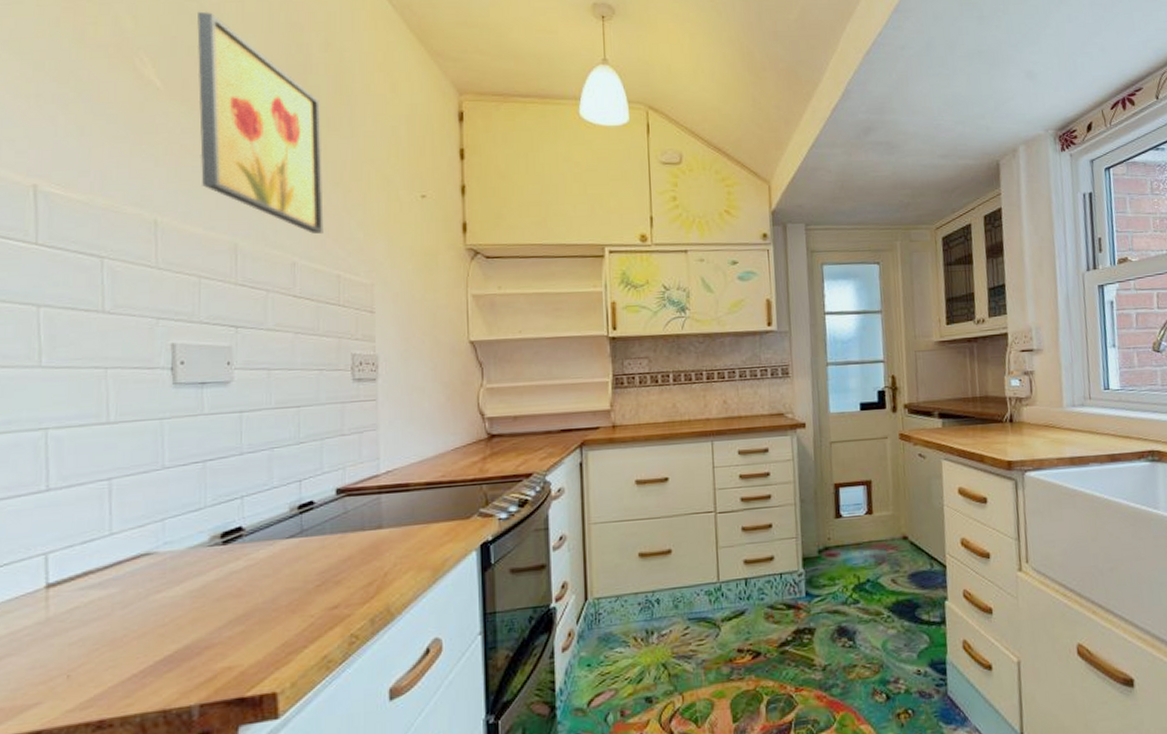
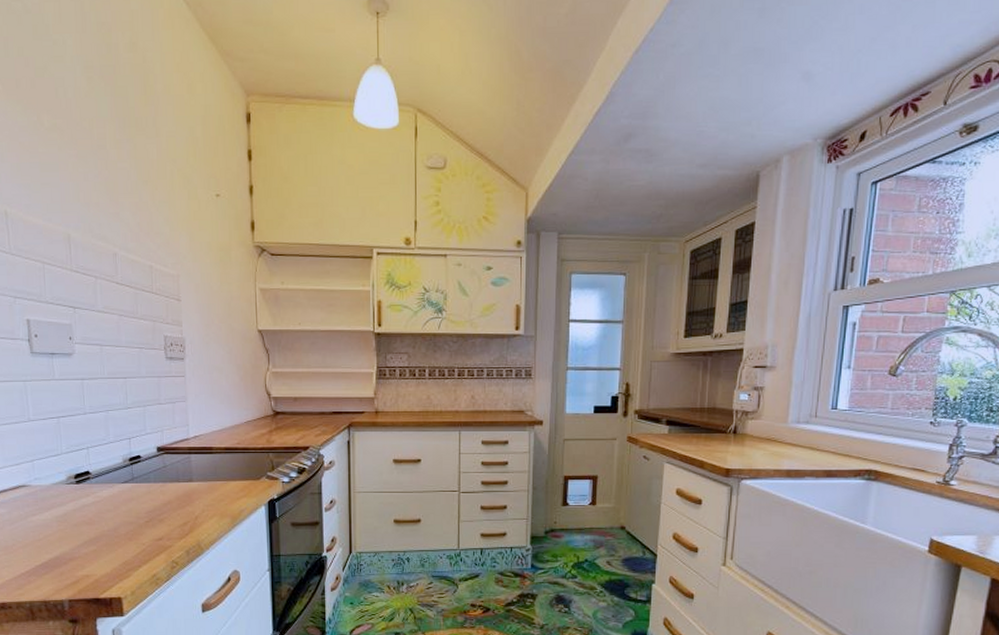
wall art: present [197,11,324,235] -> none [23,11,137,229]

